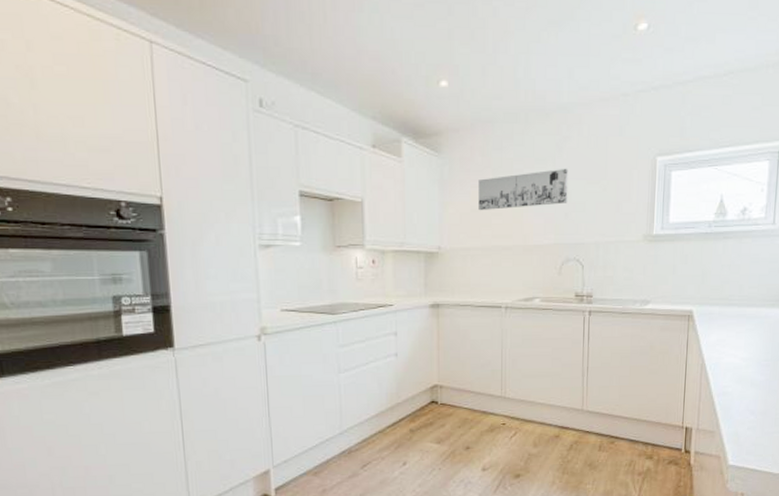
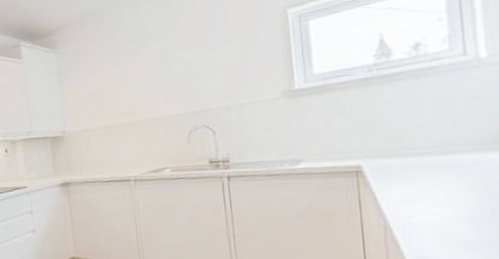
wall art: present [478,168,568,211] -> none [94,39,188,94]

